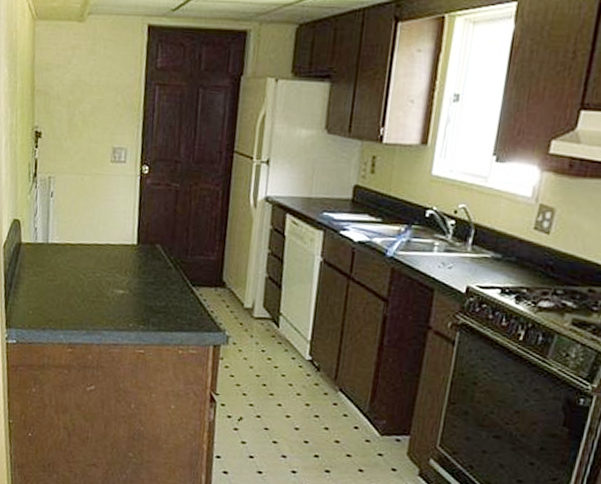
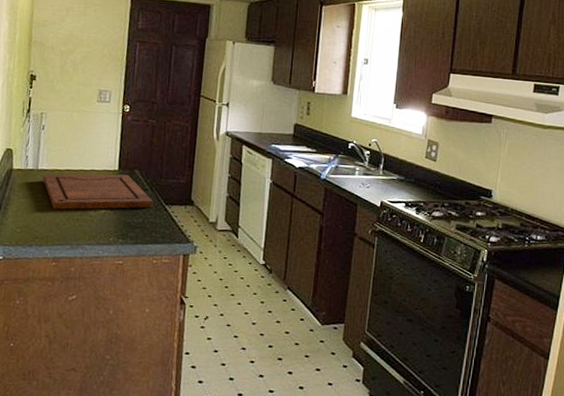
cutting board: none [53,248,178,290] -> present [42,174,154,210]

